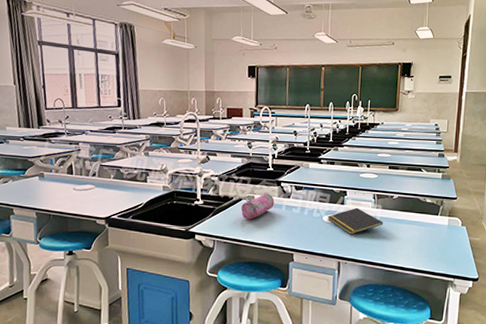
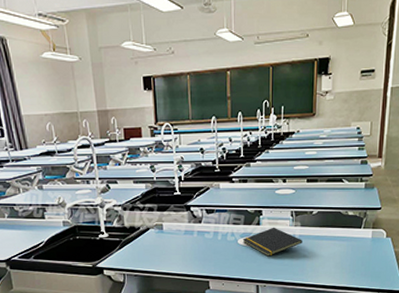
pencil case: present [241,193,275,220] -> none [150,219,185,250]

